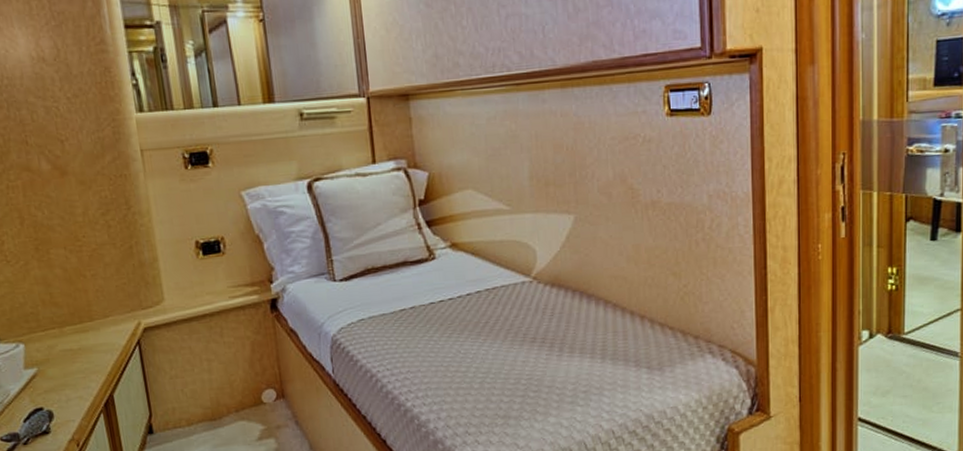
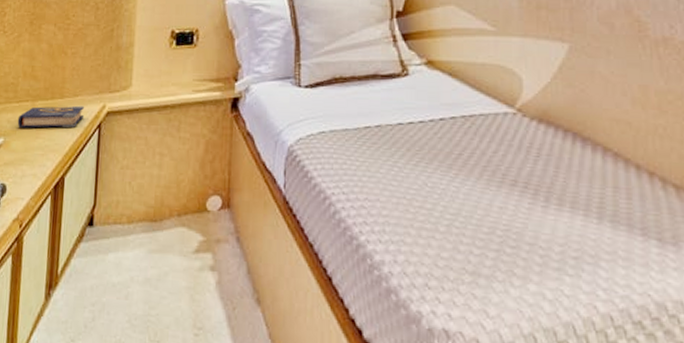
book: none [47,325,121,355] -> present [17,105,85,128]

